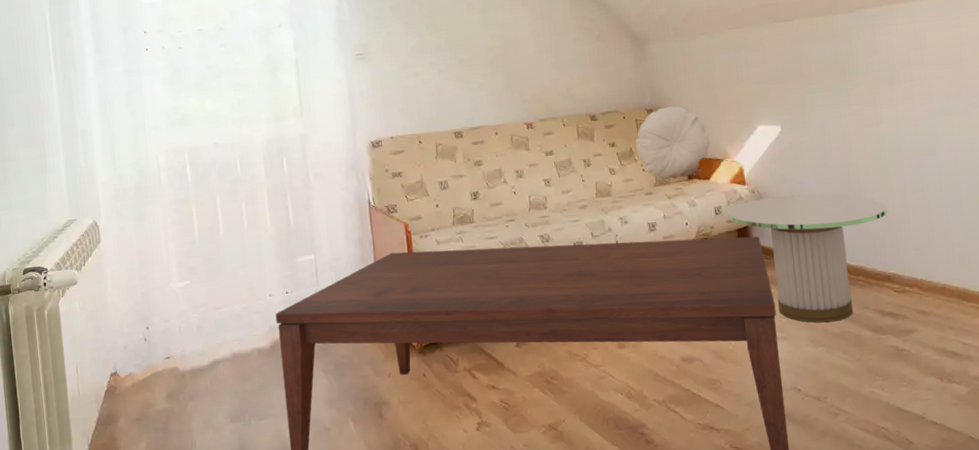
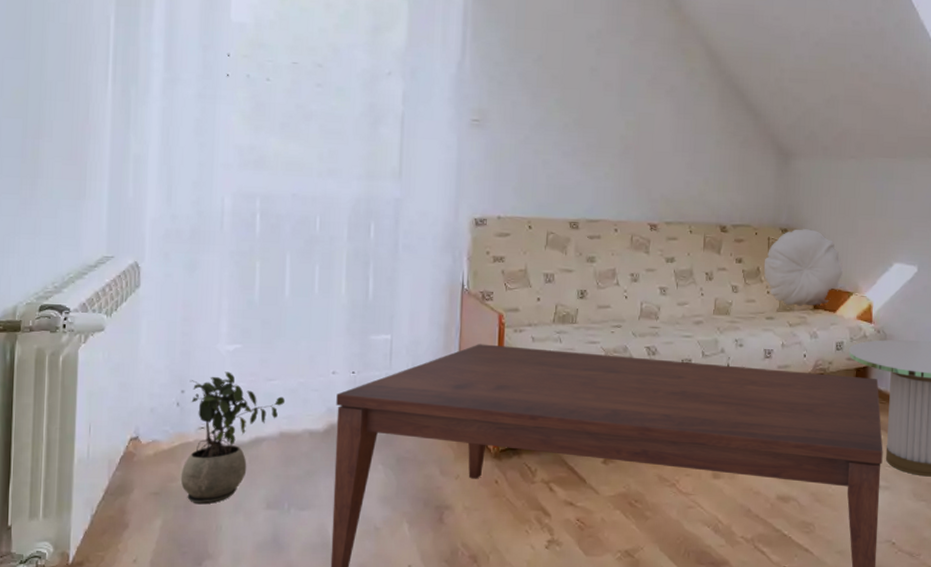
potted plant: none [152,306,234,425] -> present [180,371,286,505]

